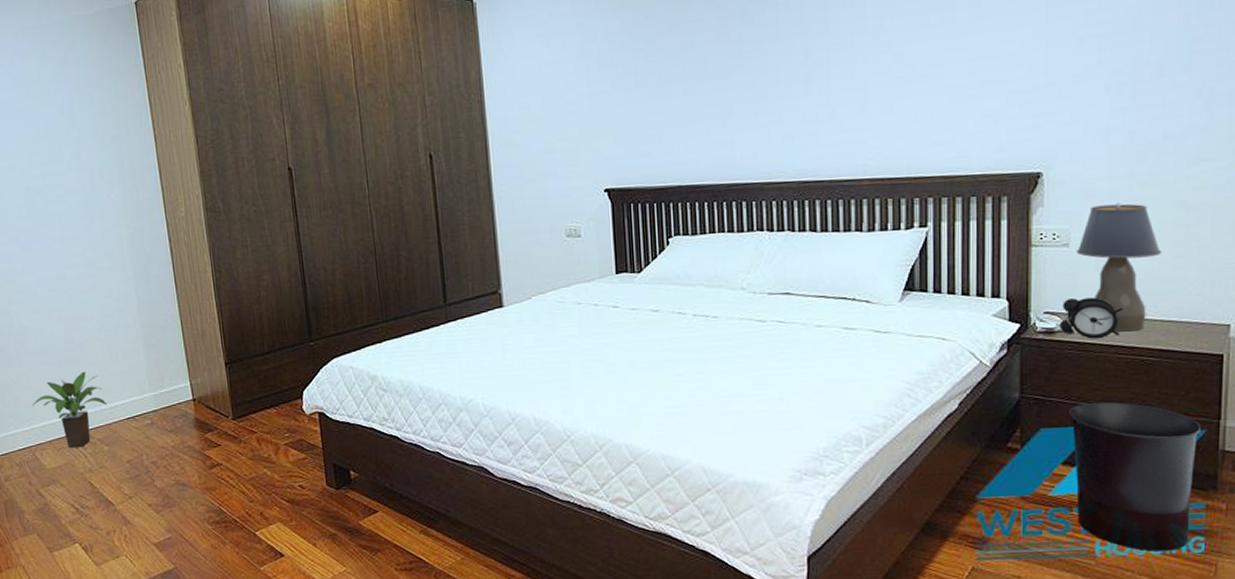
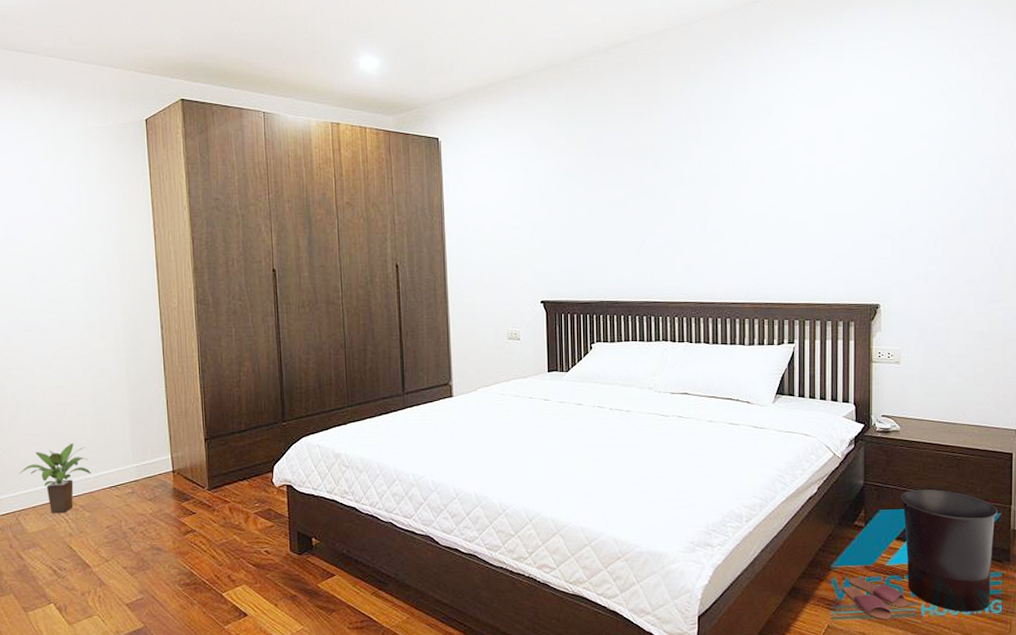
slippers: none [991,510,1078,561] -> present [842,577,909,620]
alarm clock: present [1059,297,1124,339] -> none [893,405,940,438]
table lamp: present [1076,203,1162,332] -> none [905,331,967,433]

